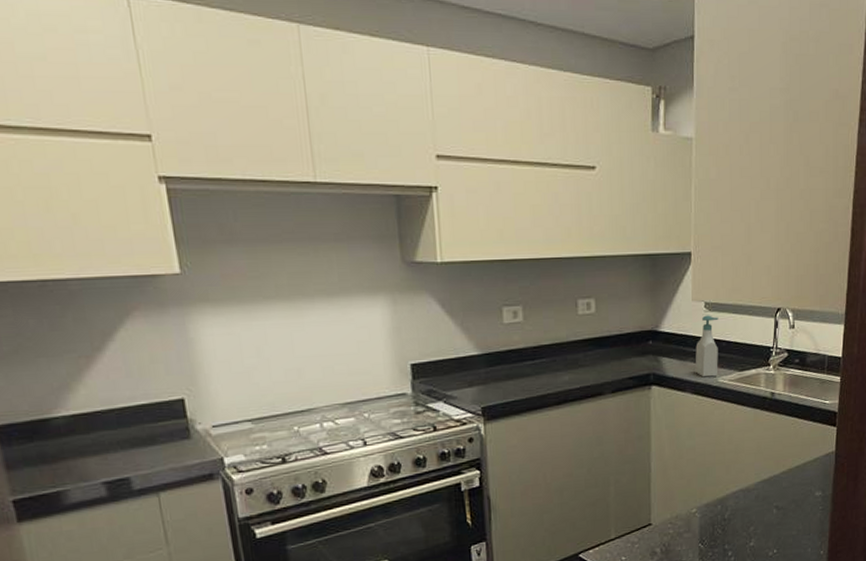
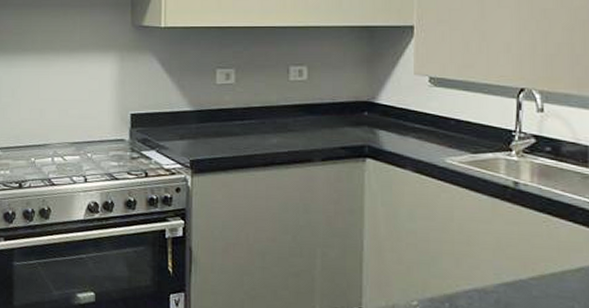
soap bottle: present [695,315,719,377] -> none [417,90,446,156]

